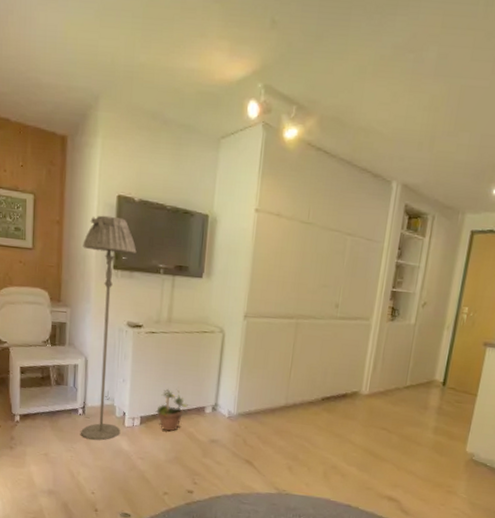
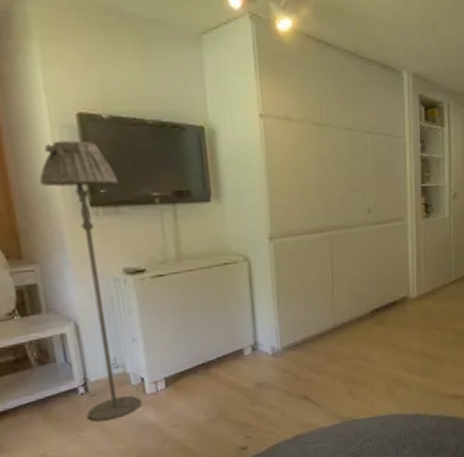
potted plant: present [155,389,188,432] -> none [182,336,222,387]

